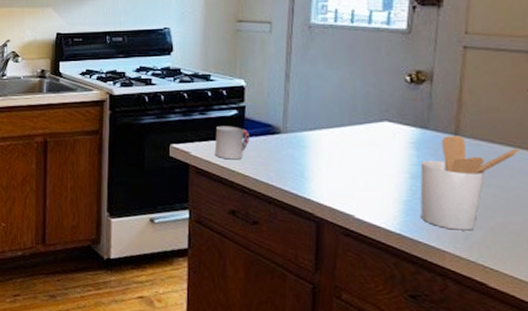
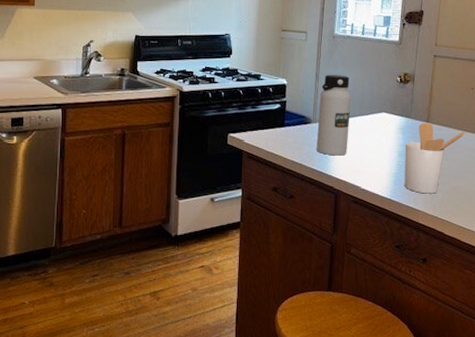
cup: present [214,126,250,160] -> none [262,117,289,146]
water bottle: none [288,73,337,175] -> present [316,74,351,156]

